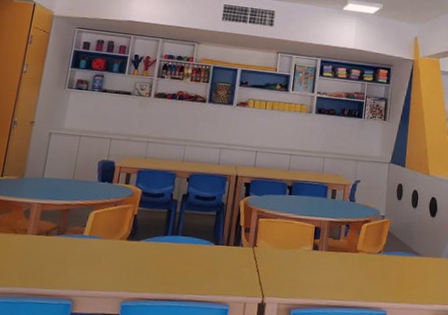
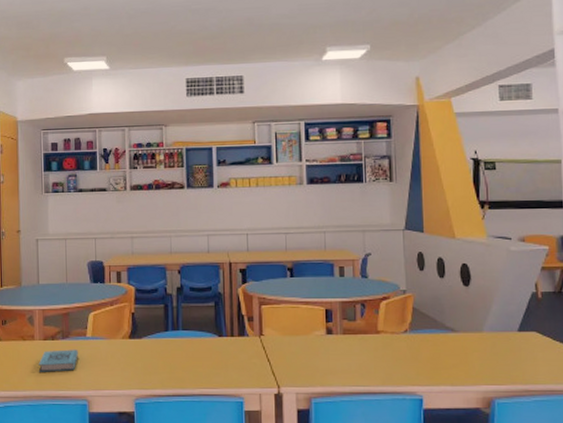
book: none [24,246,72,269] -> present [38,349,78,372]

